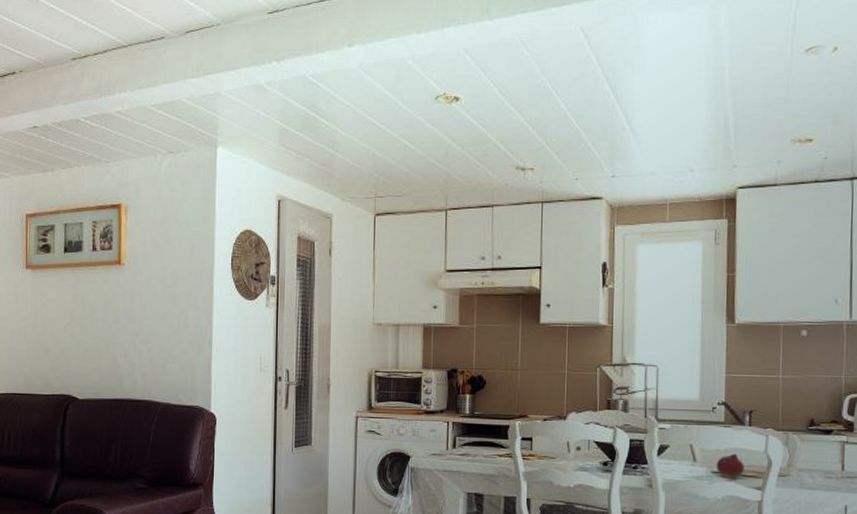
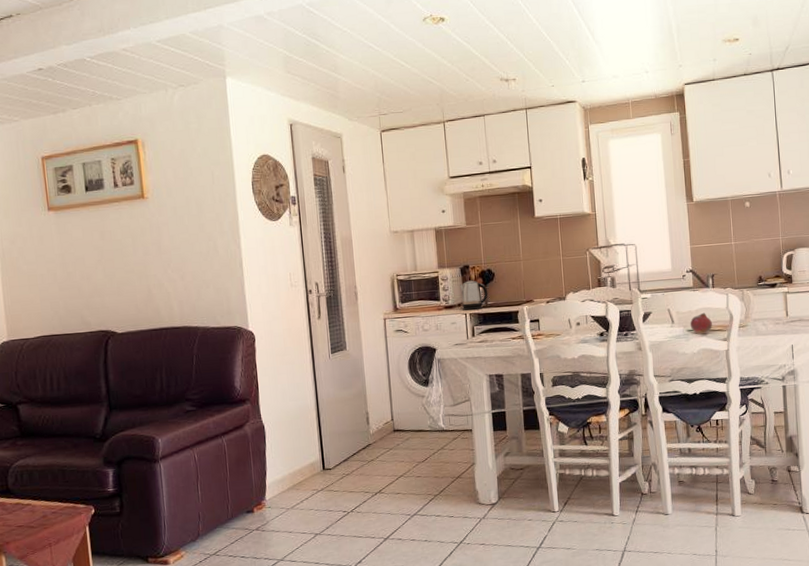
kettle: none [444,385,476,420] -> present [460,280,488,310]

